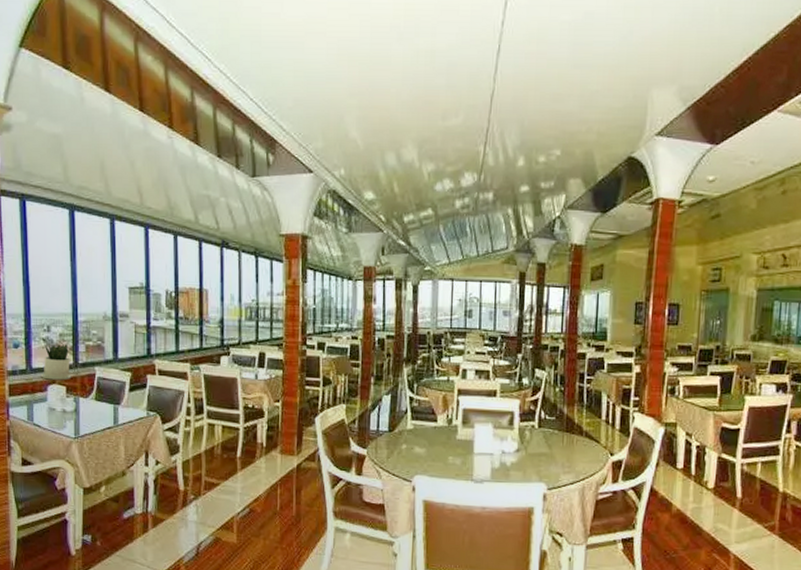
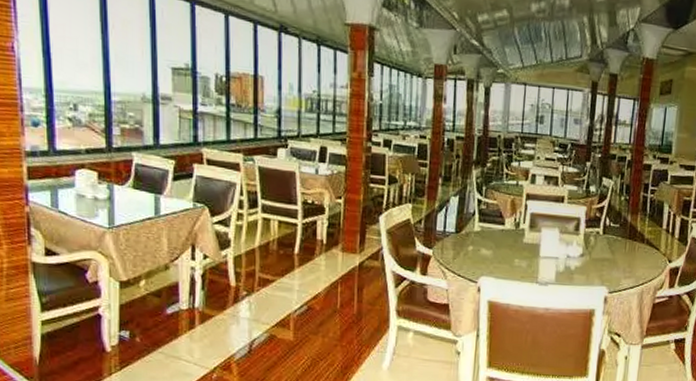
planter: present [40,342,72,380] -> none [66,122,104,166]

